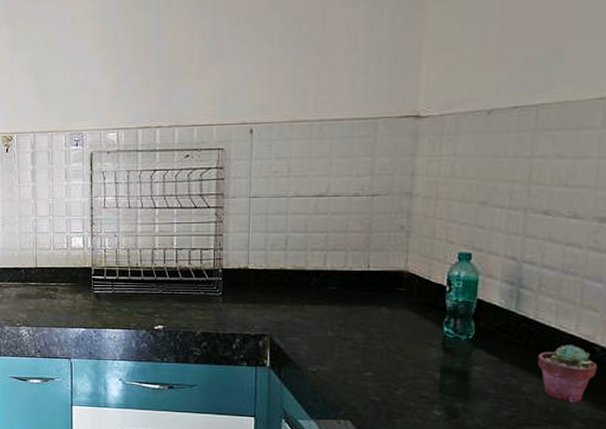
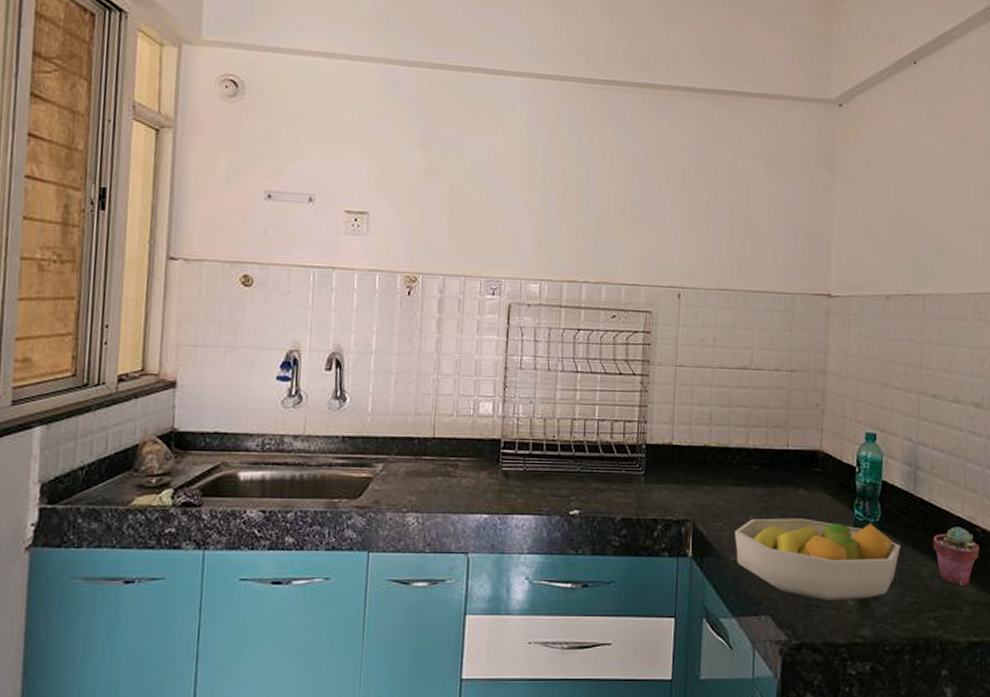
fruit bowl: none [312,334,498,411] -> present [734,518,901,600]

